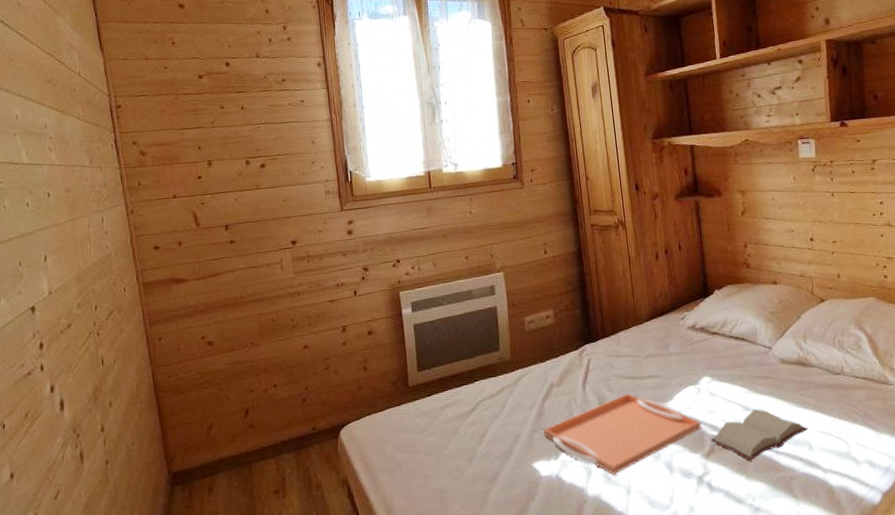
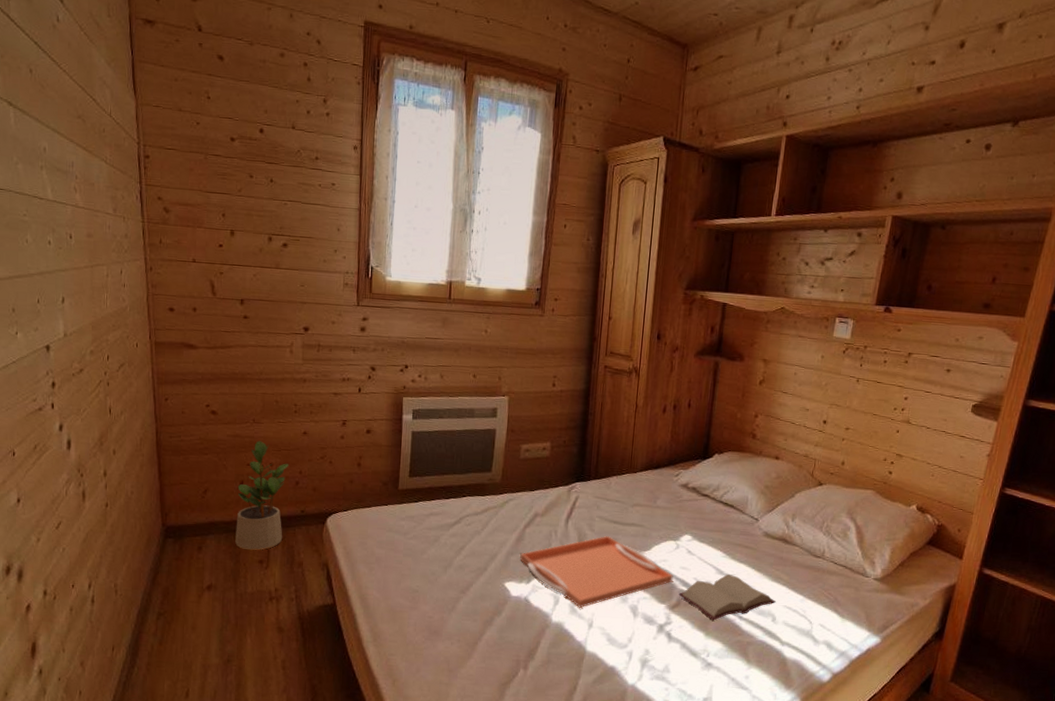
potted plant: none [243,363,297,482] -> present [235,440,290,550]

